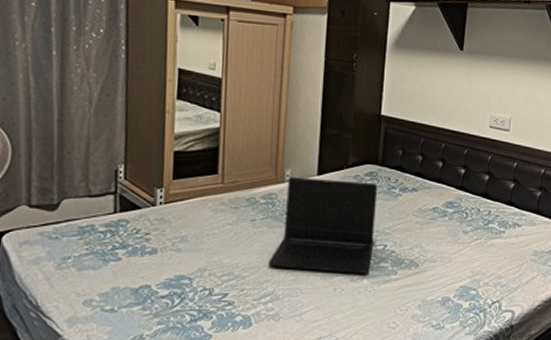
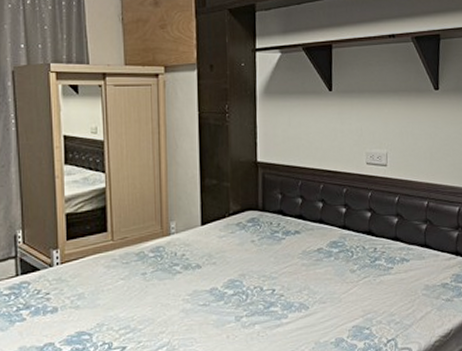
laptop: present [268,177,377,274] -> none [161,228,262,320]

